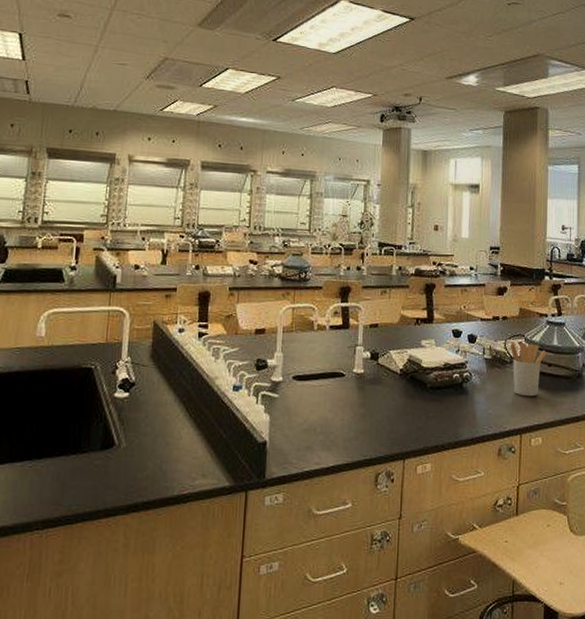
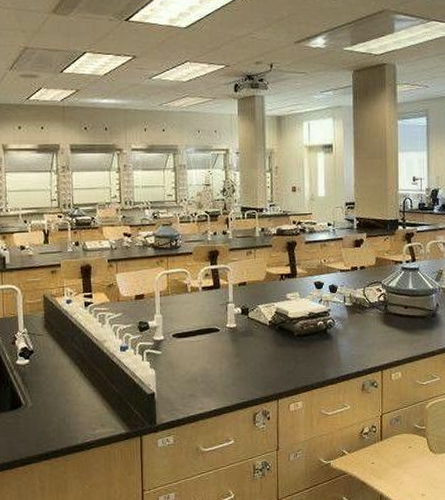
utensil holder: present [511,343,546,397] -> none [369,289,403,337]

